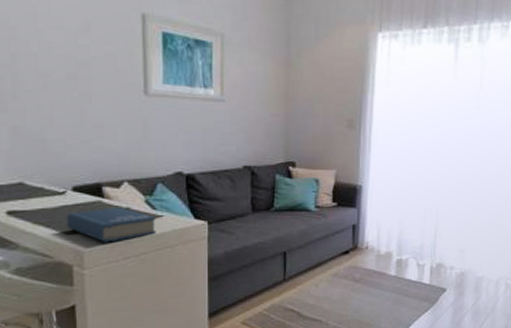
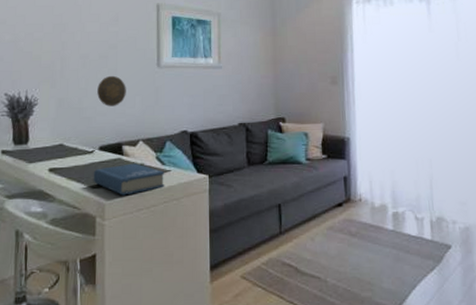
decorative plate: none [66,101,105,140] -> present [97,75,126,107]

